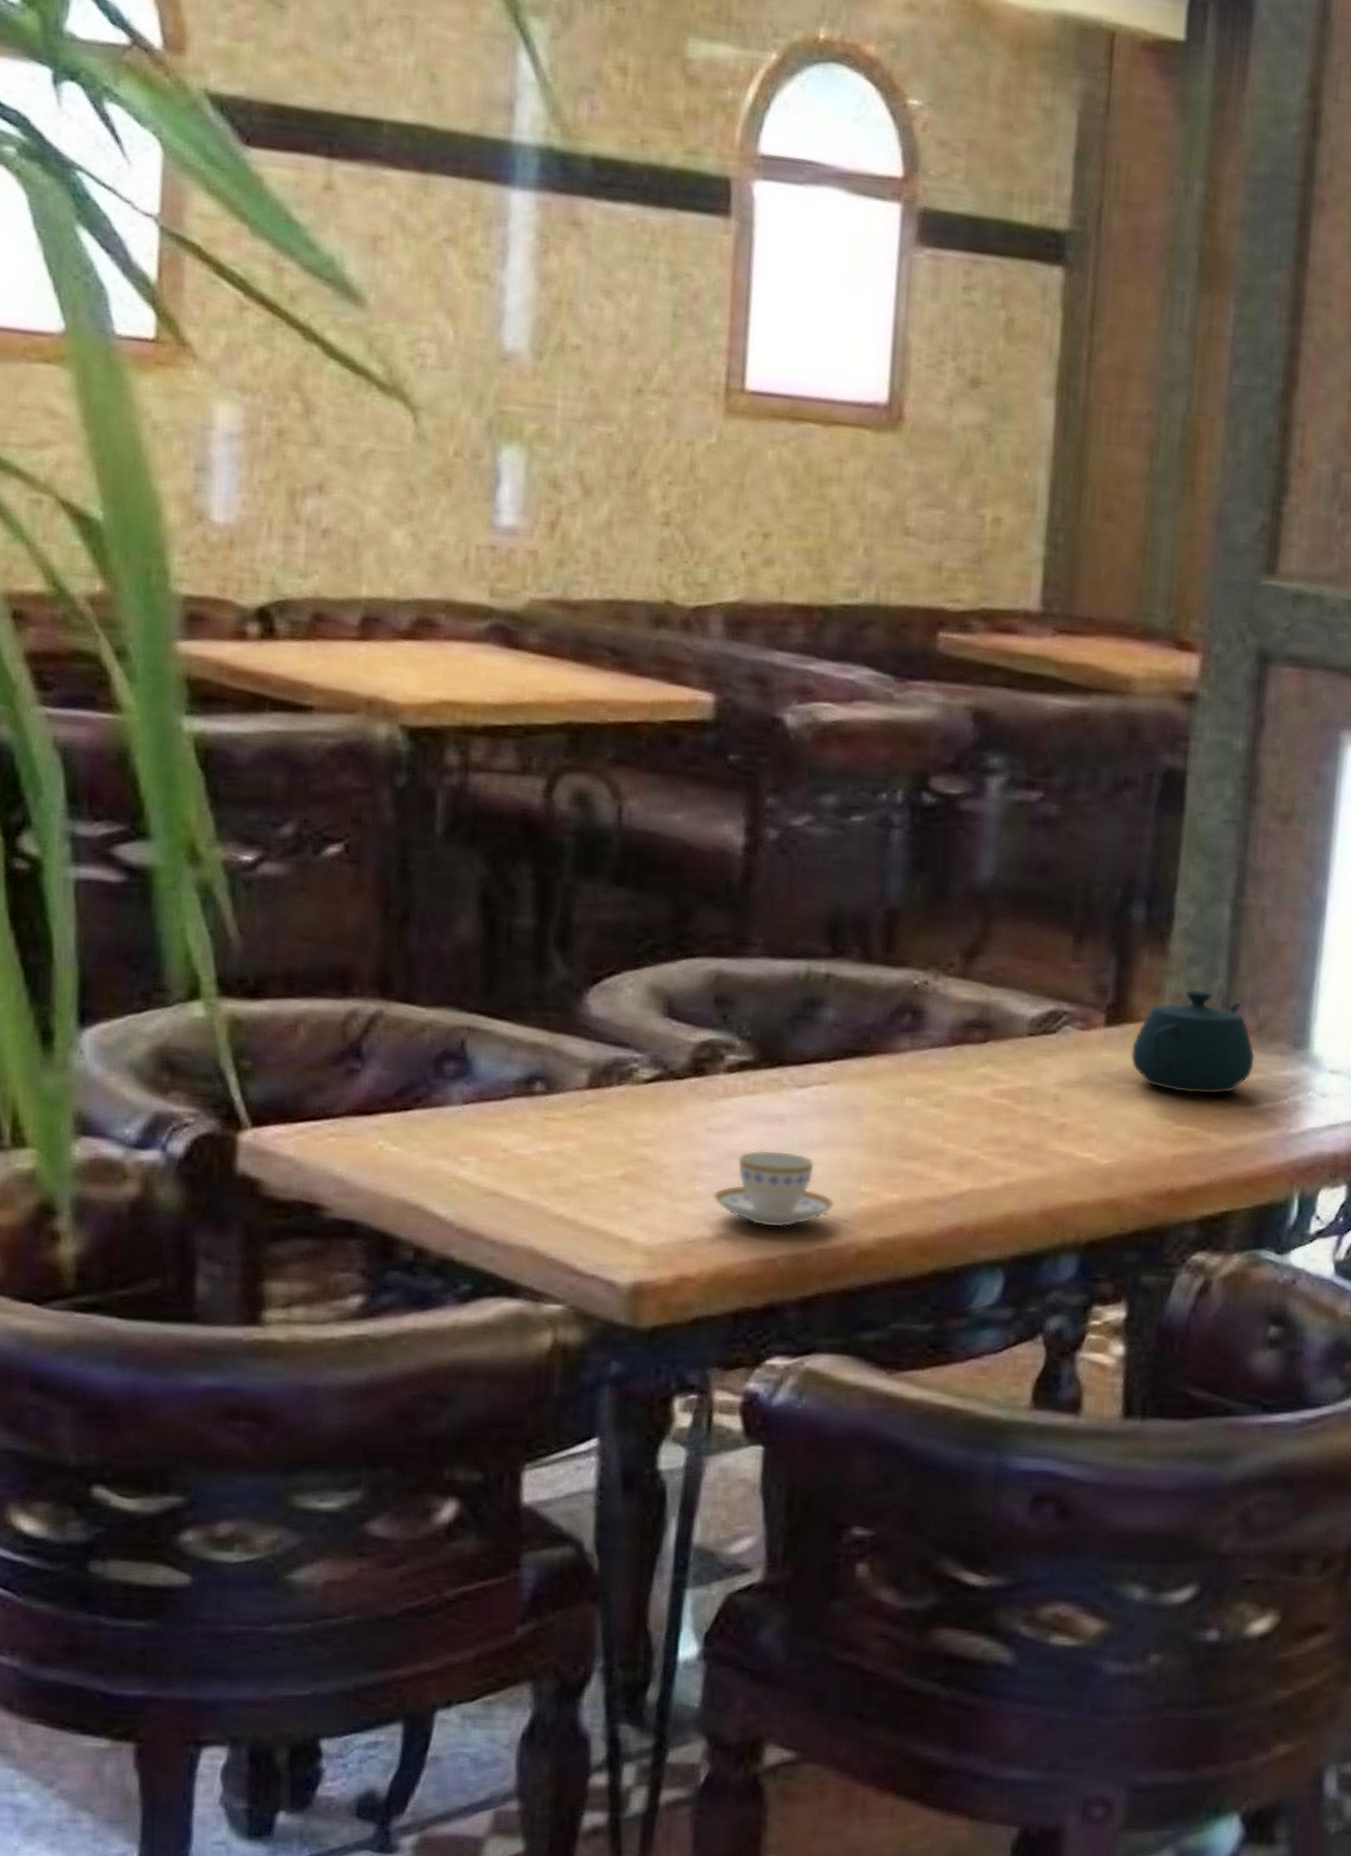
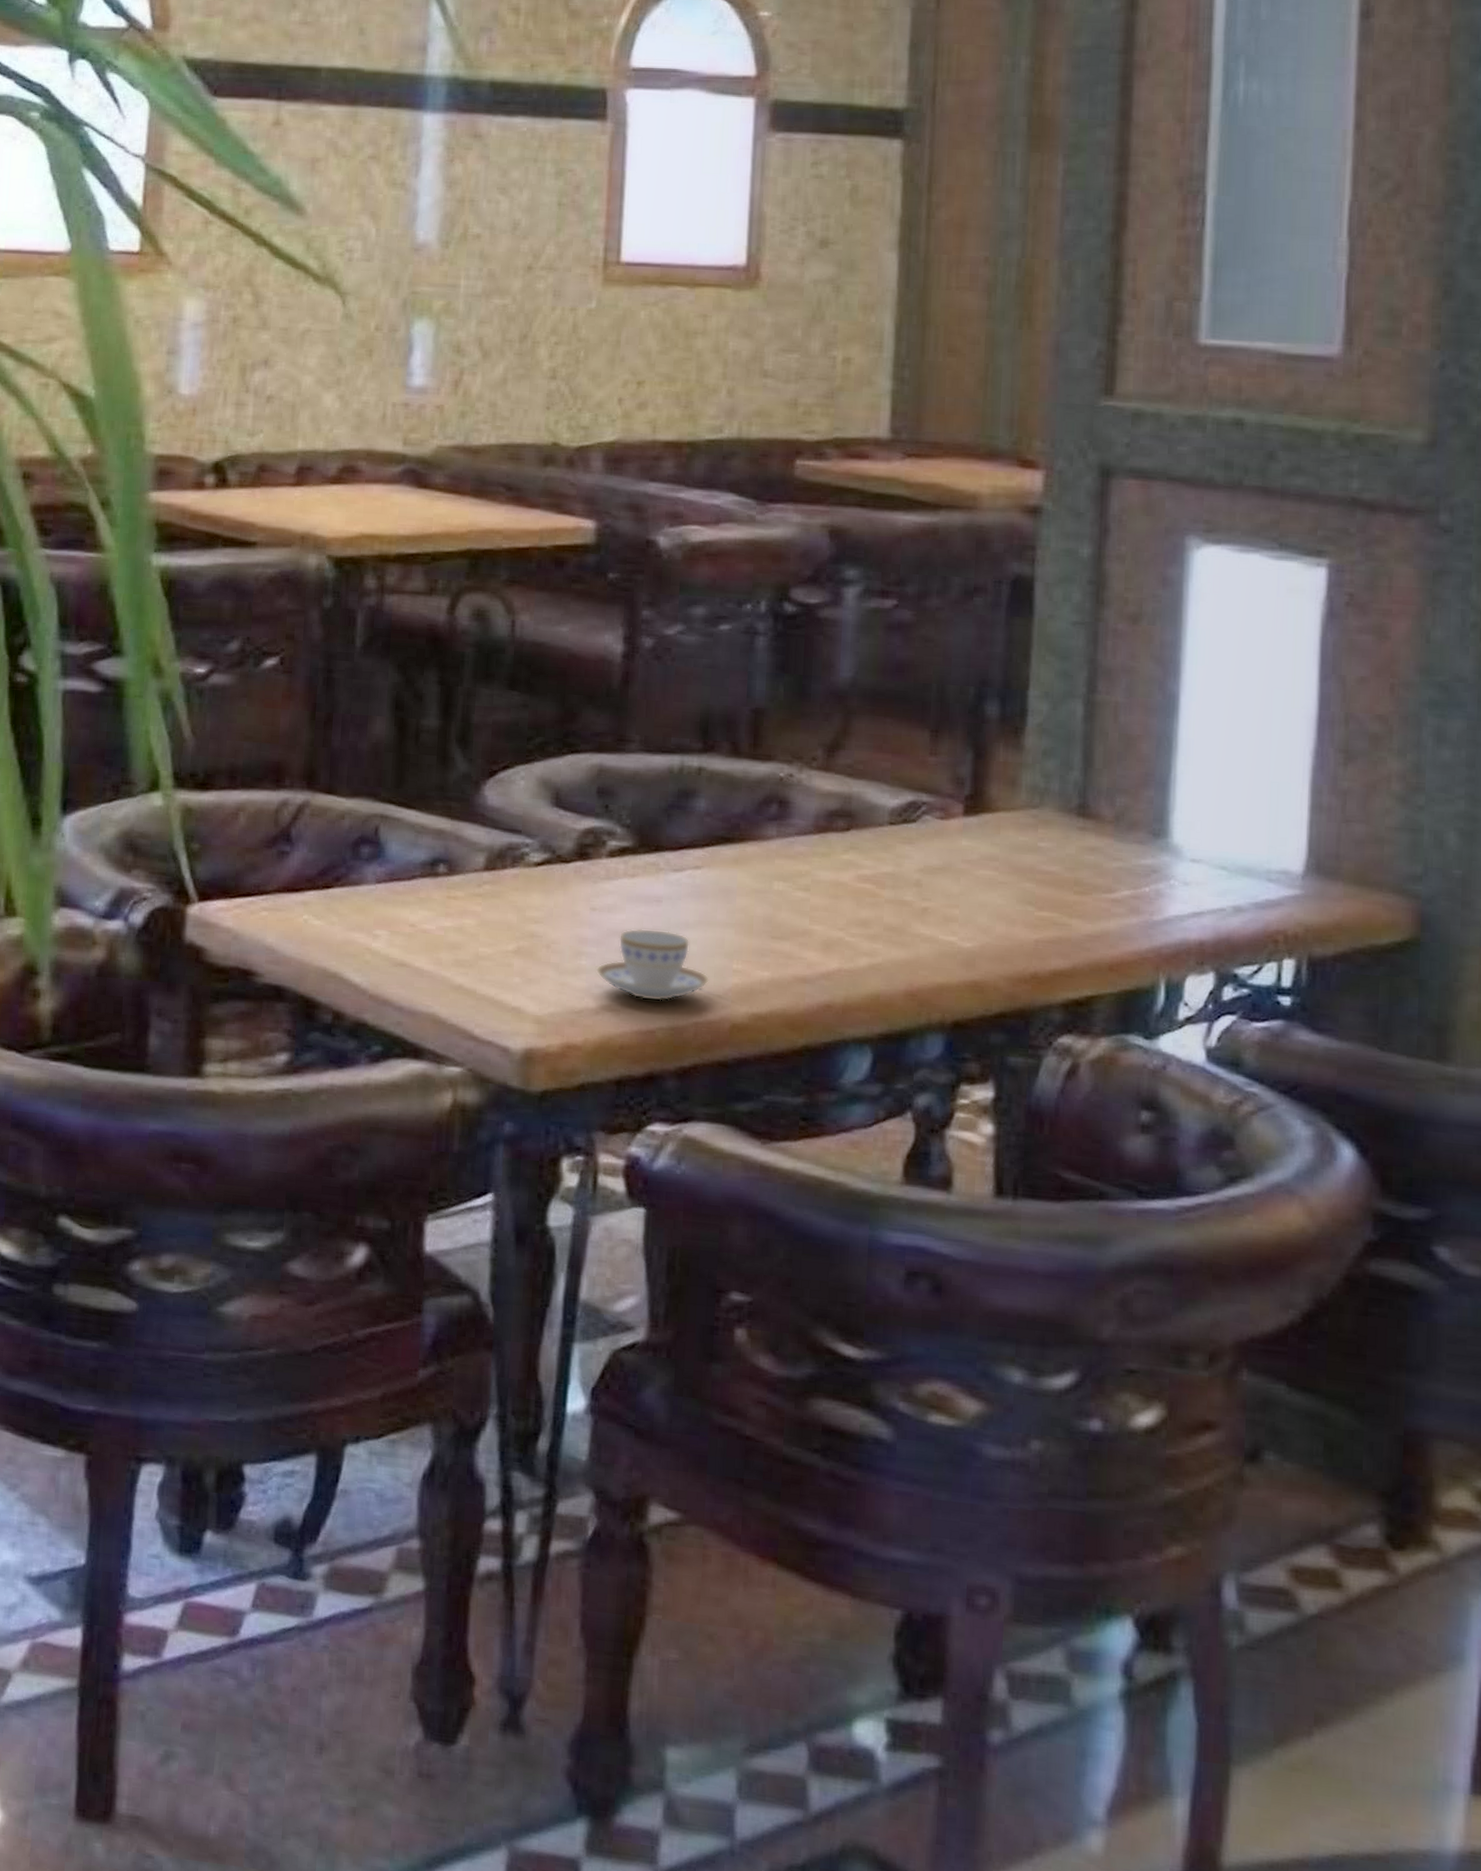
teapot: present [1131,989,1255,1095] -> none [990,781,1114,882]

